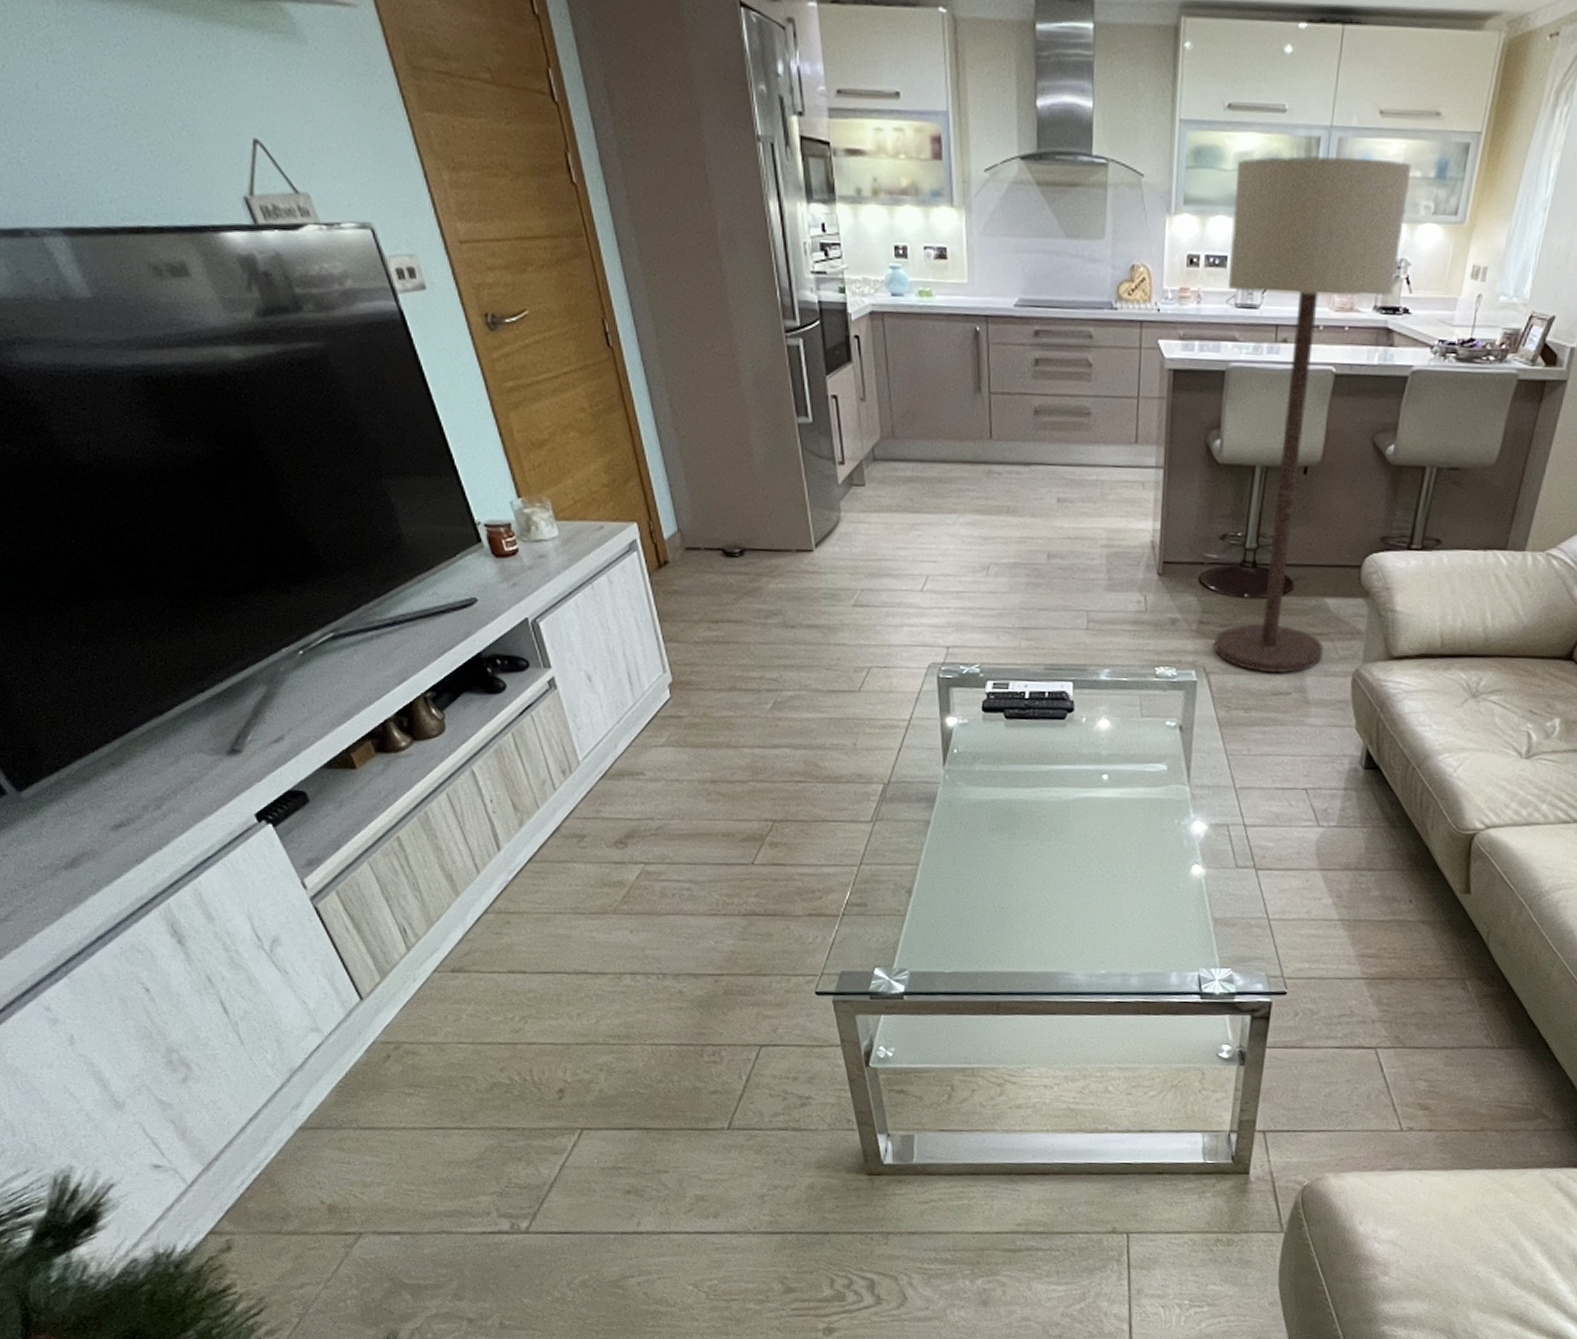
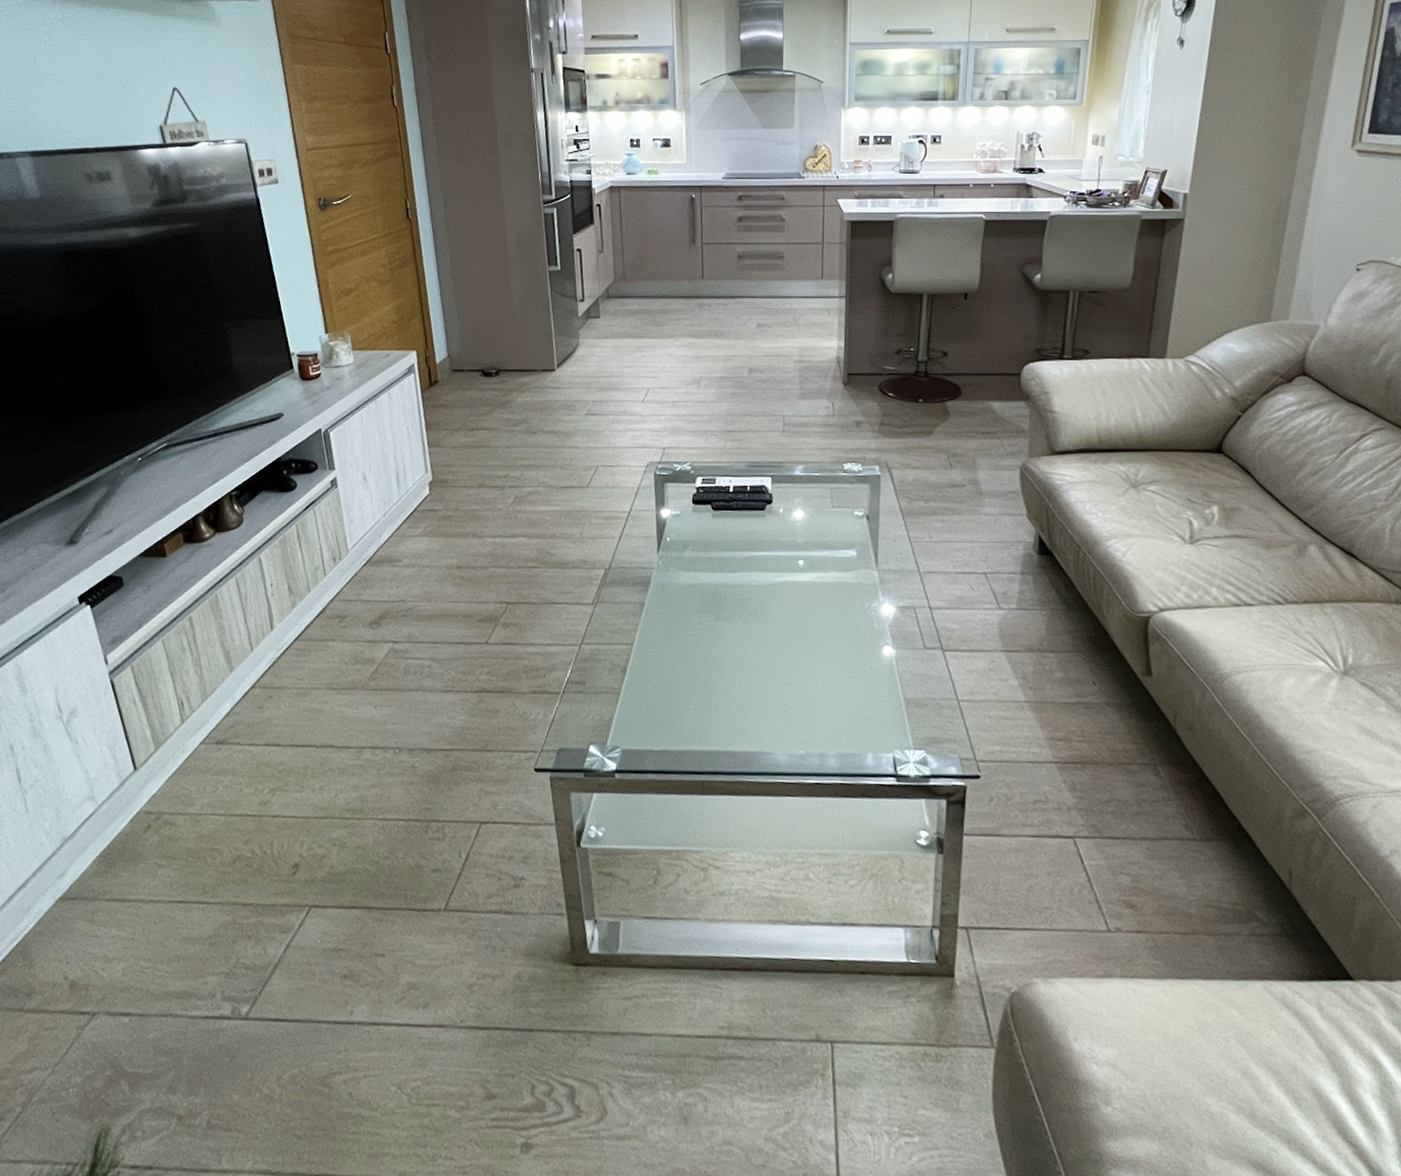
floor lamp: present [1214,155,1412,673] -> none [893,62,1035,467]

